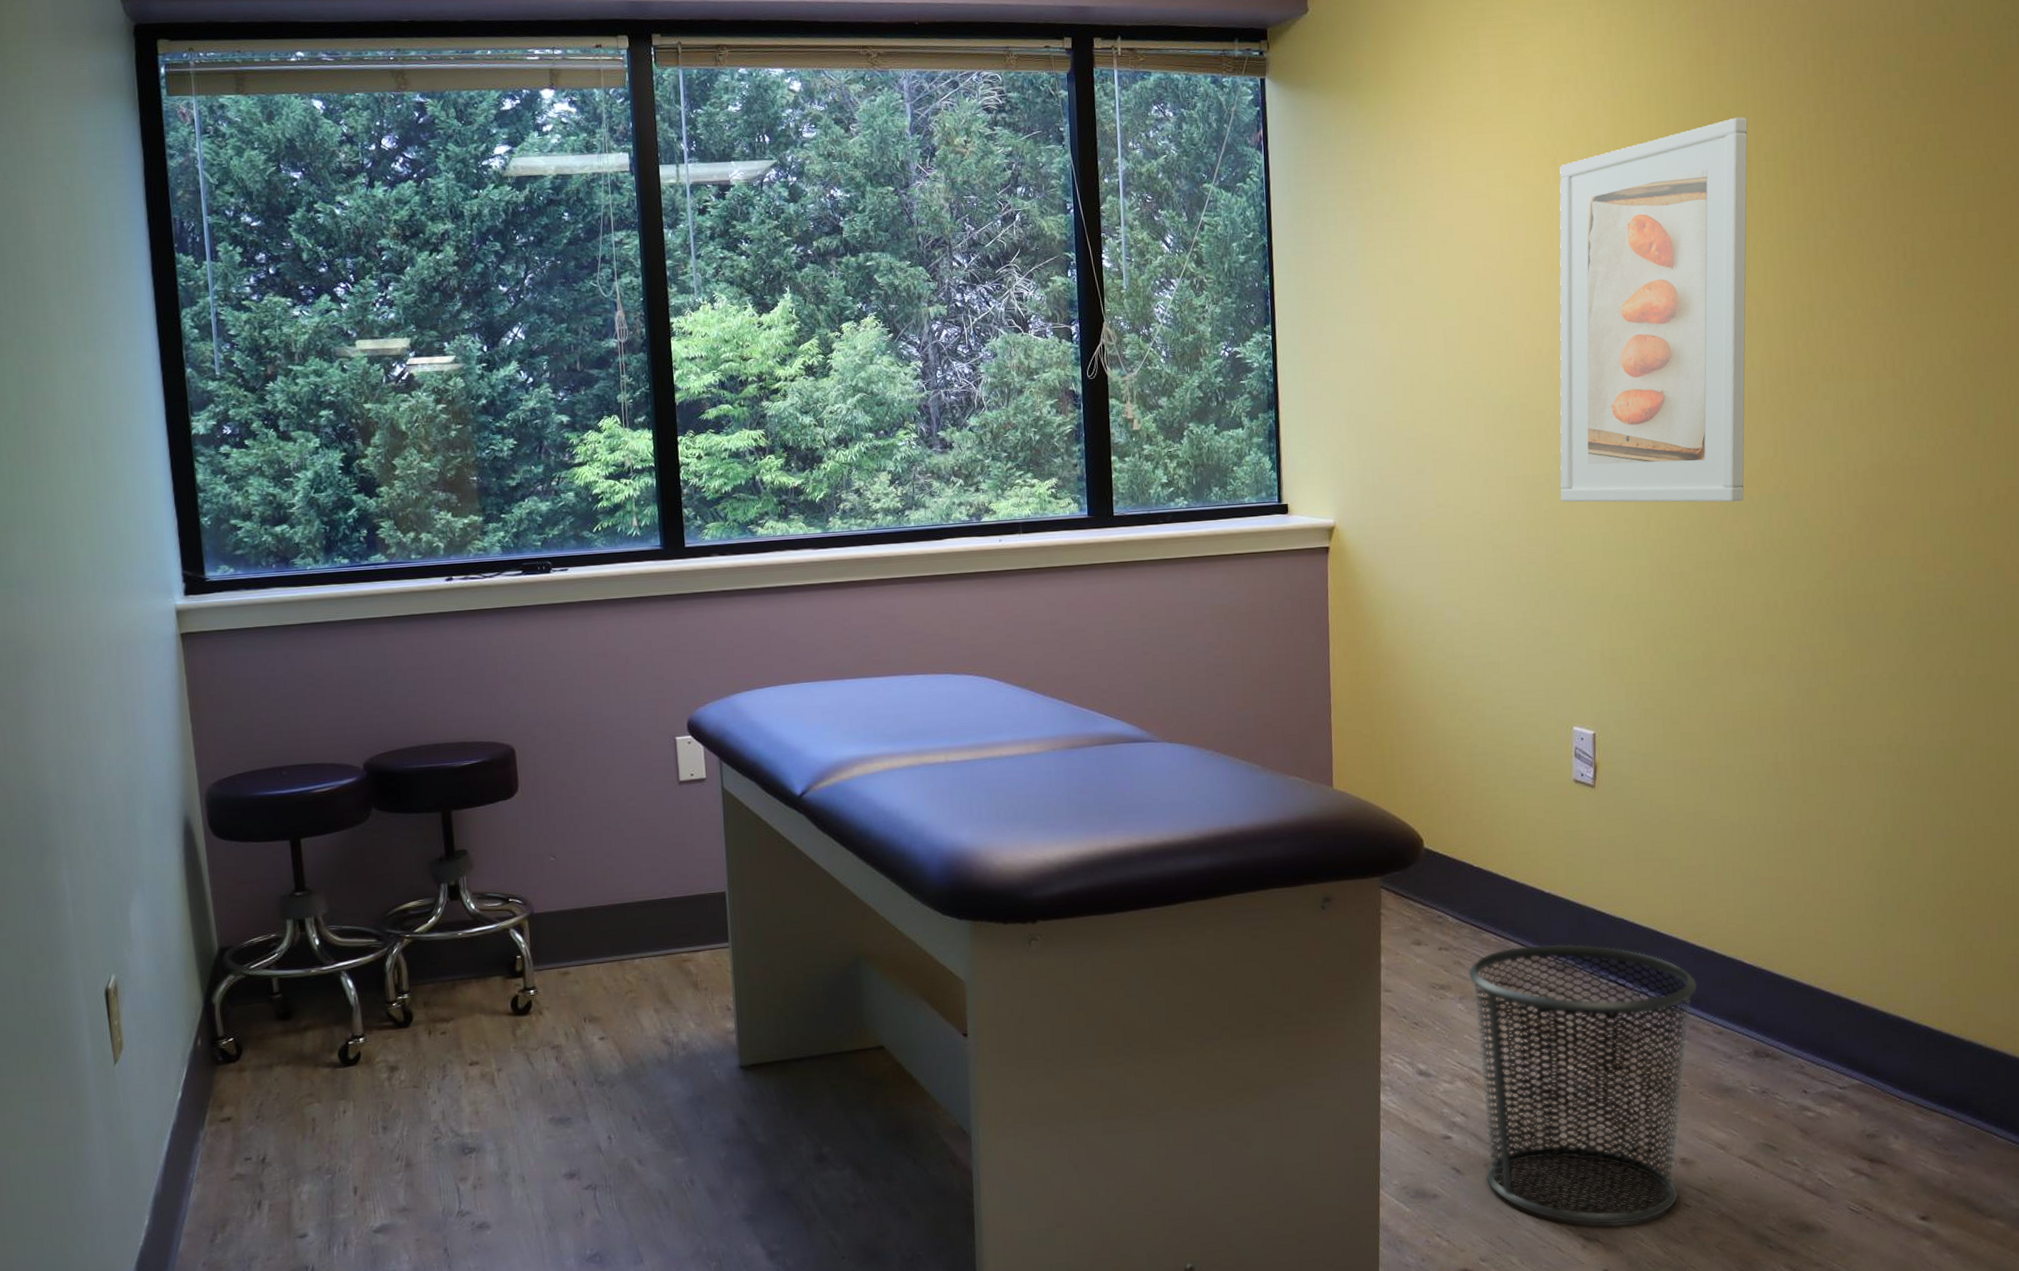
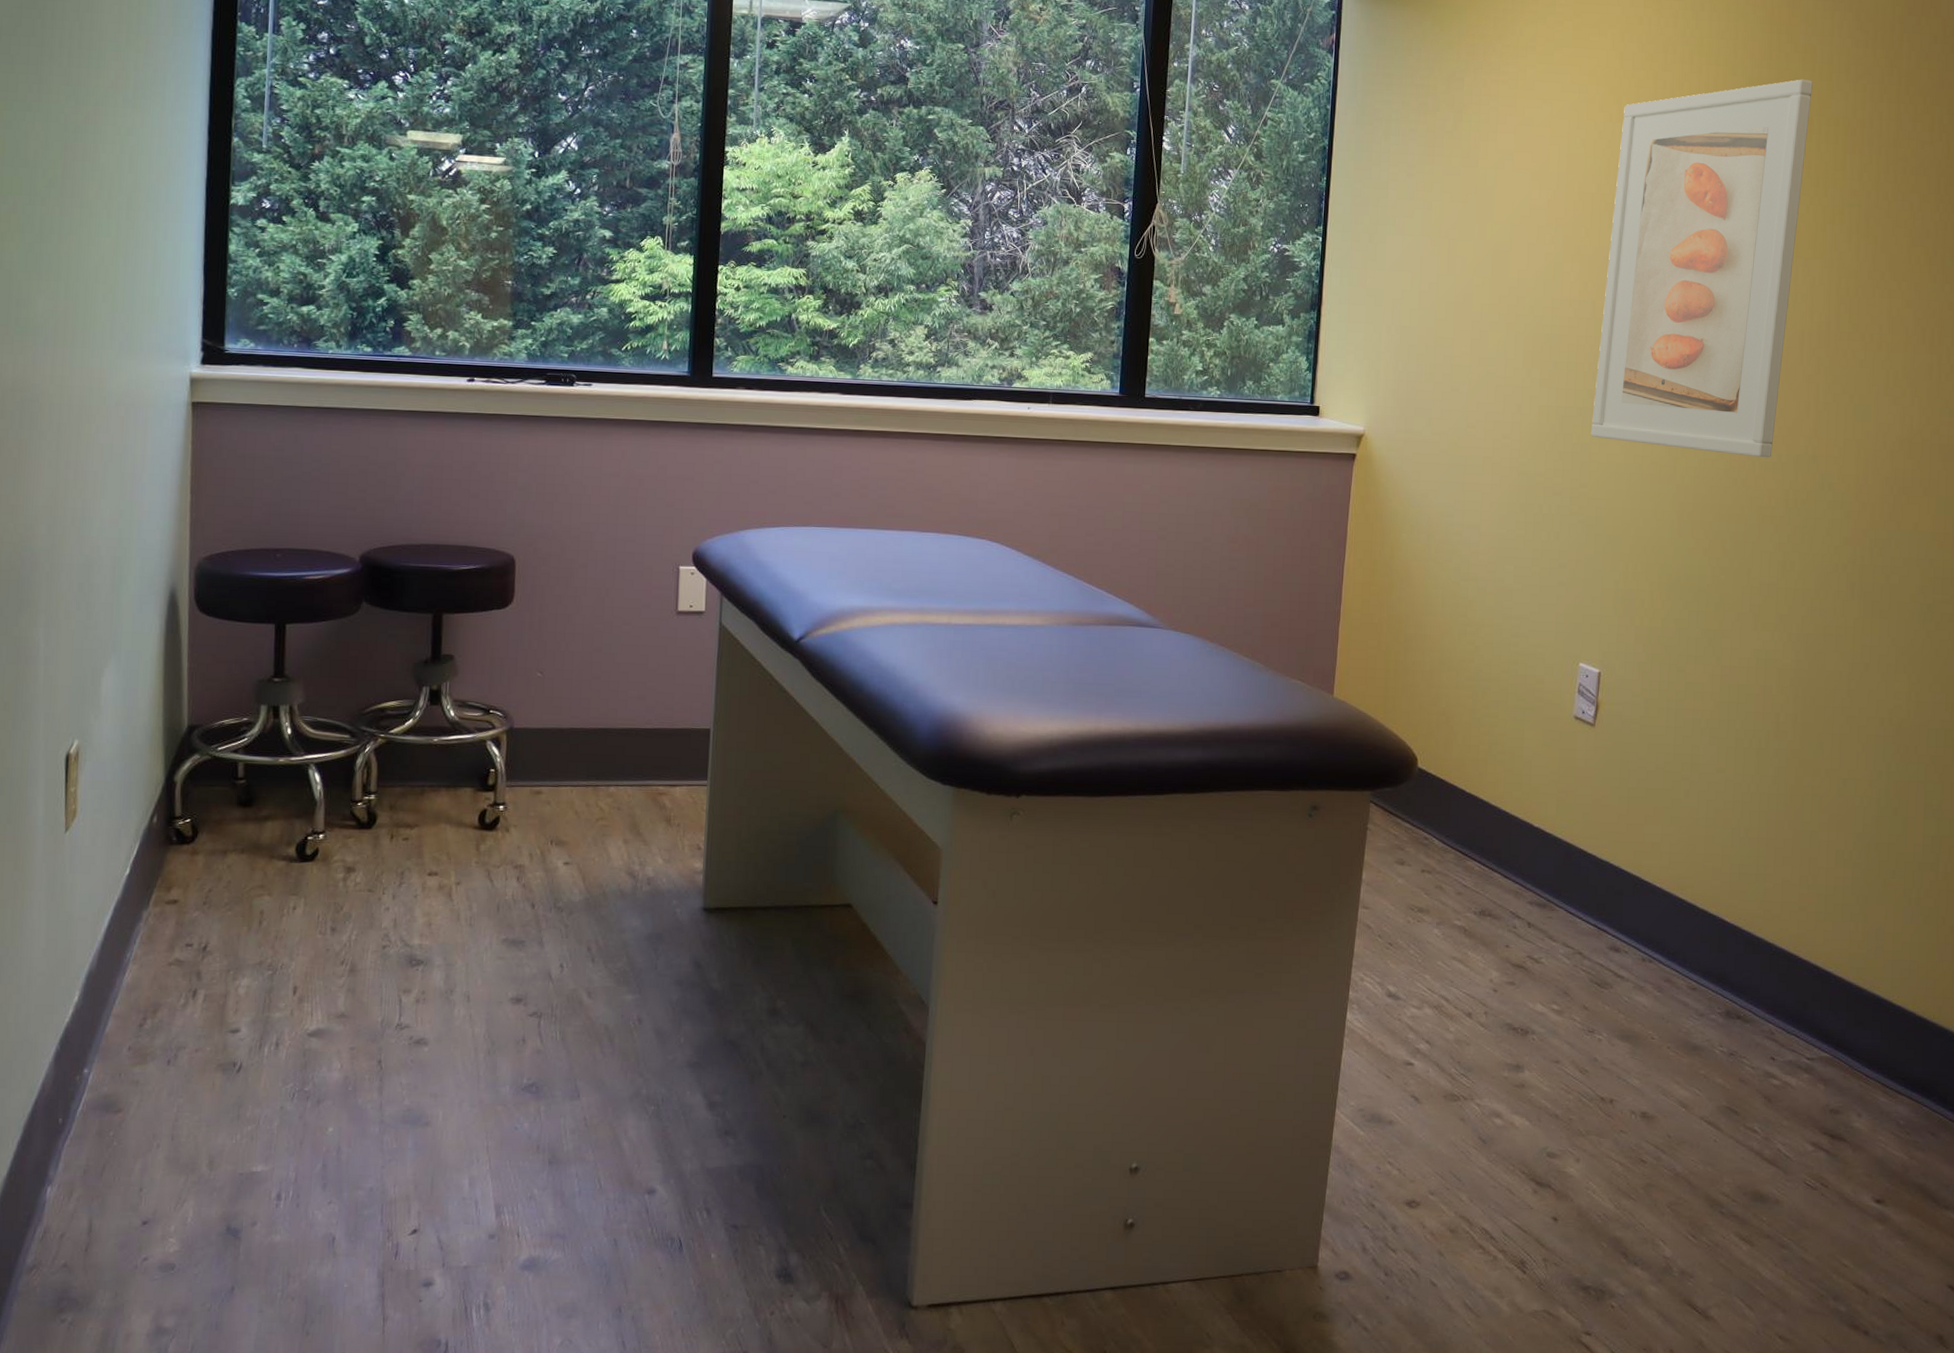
waste bin: present [1468,944,1697,1225] -> none [1443,878,1676,1172]

